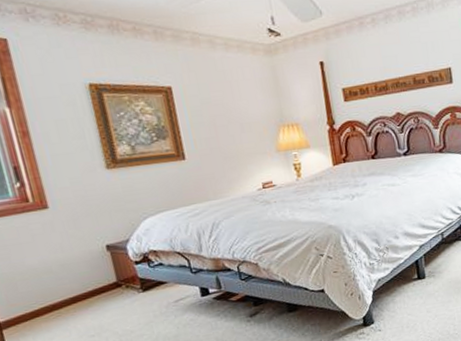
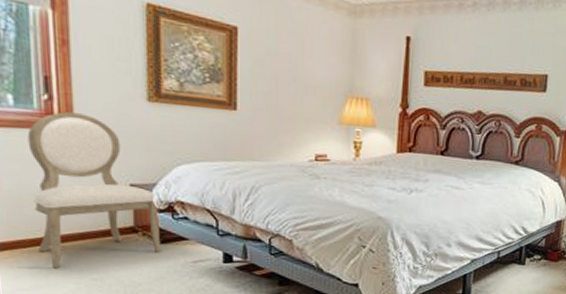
chair: none [9,192,145,334] -> present [27,112,161,269]

